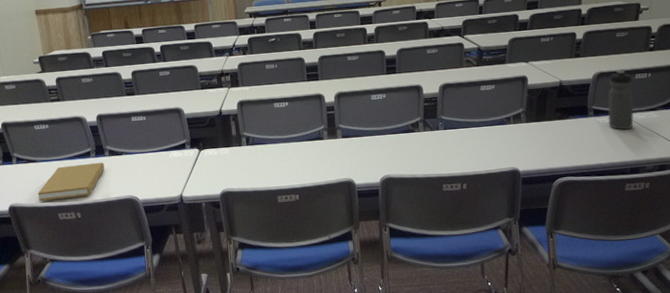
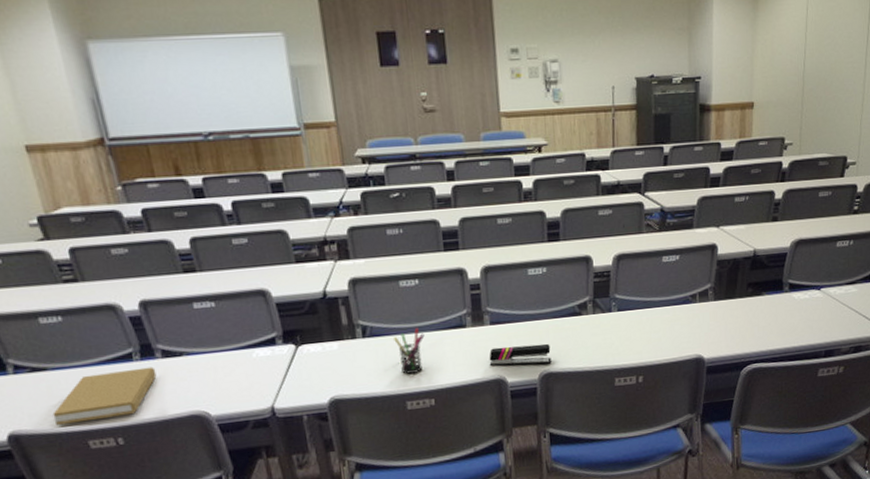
pen holder: none [269,139,292,174] -> present [394,328,425,374]
stapler: none [341,154,390,171] -> present [489,343,552,367]
water bottle: present [608,70,634,130] -> none [804,236,833,307]

